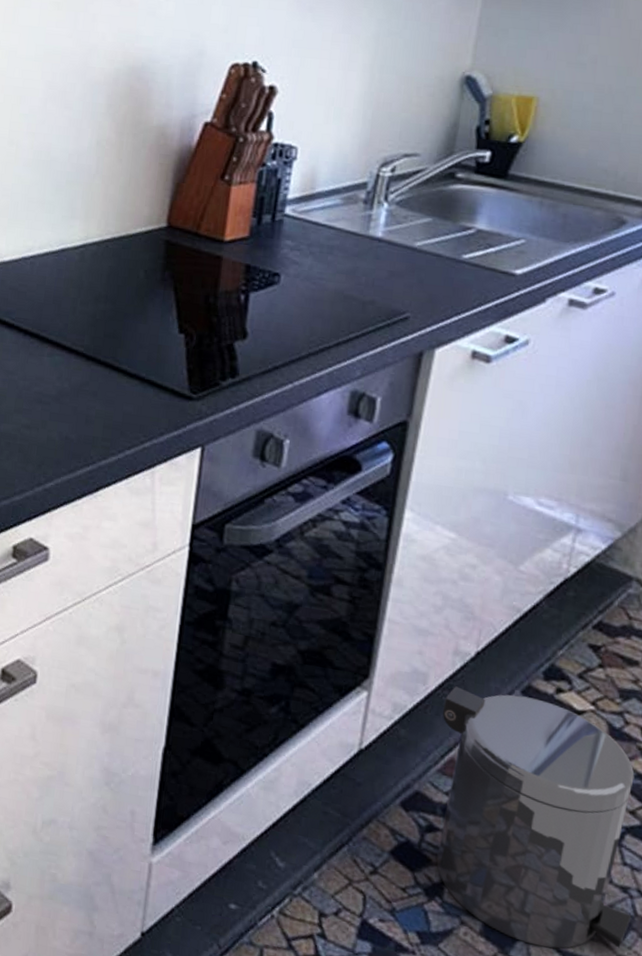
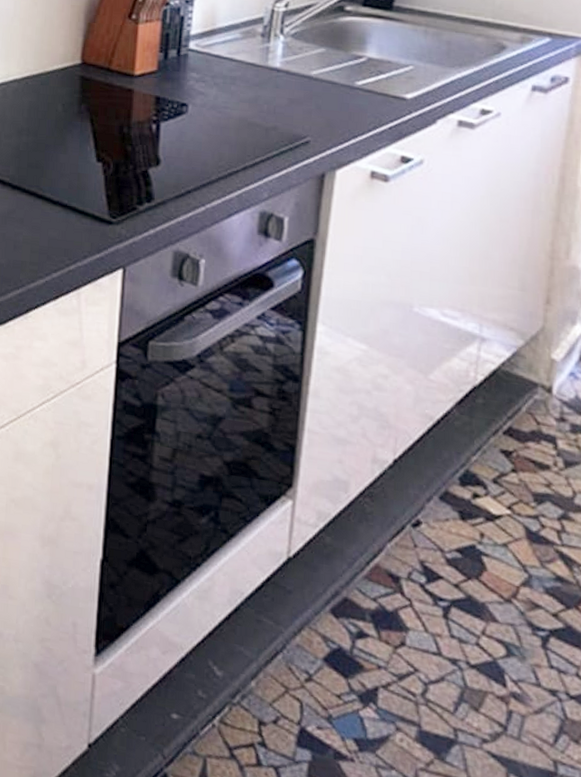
trash can: present [436,686,635,949] -> none [365,493,562,754]

